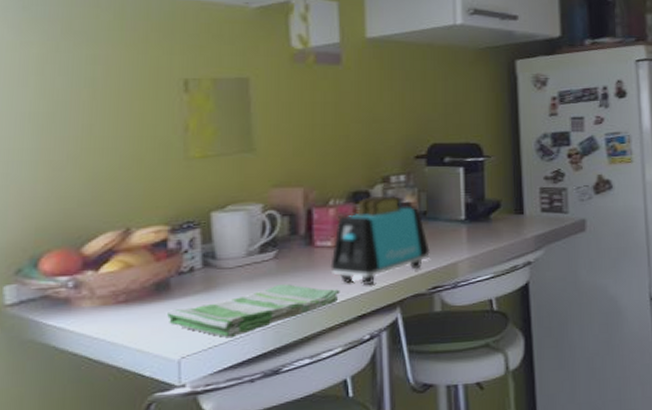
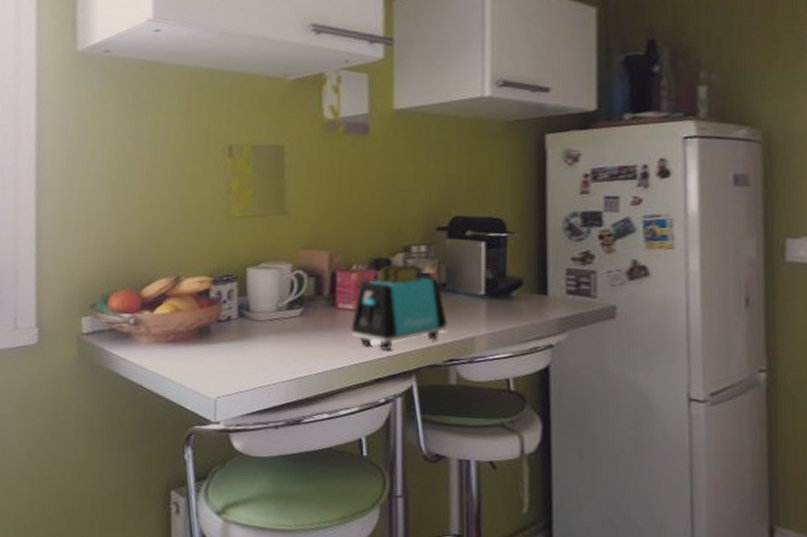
dish towel: present [166,284,340,338] -> none [206,340,359,385]

